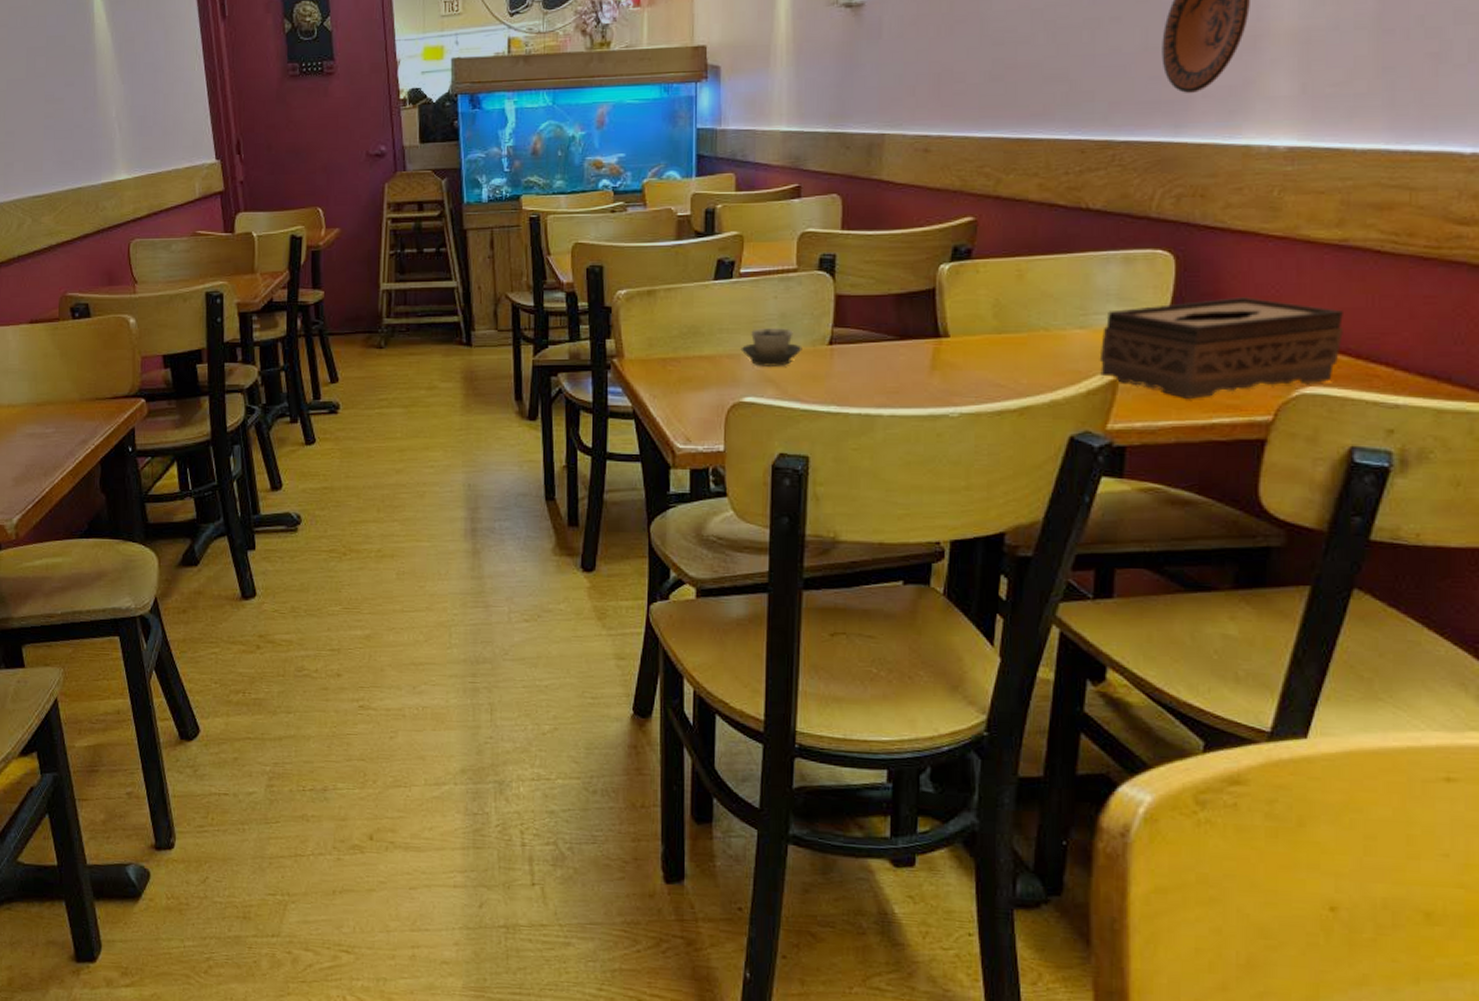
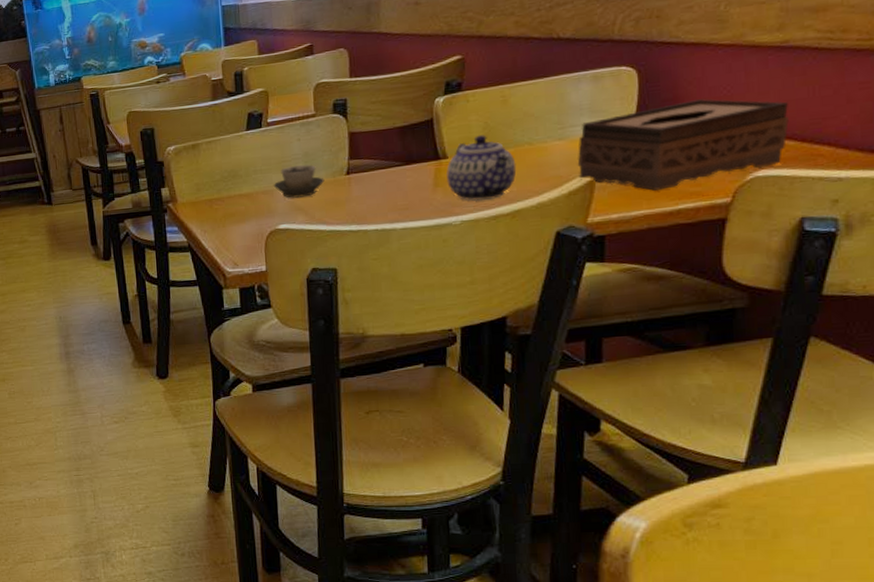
teapot: none [947,313,1029,392] -> present [446,135,517,201]

